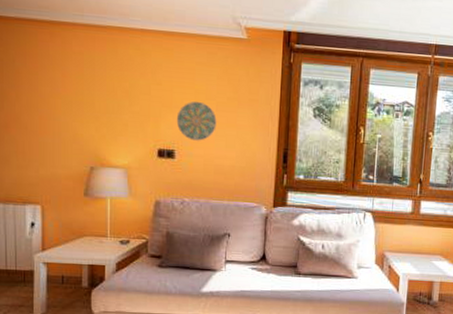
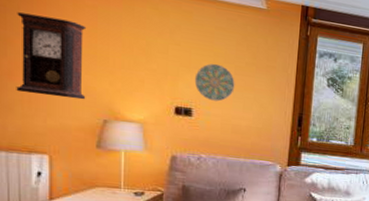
pendulum clock: none [12,65,74,148] -> present [16,12,87,100]

